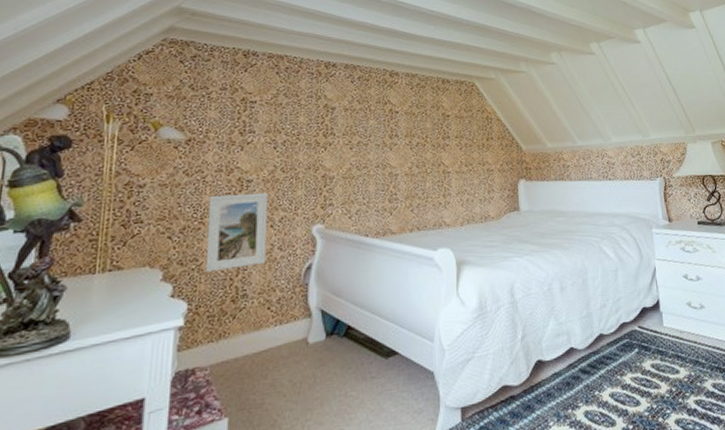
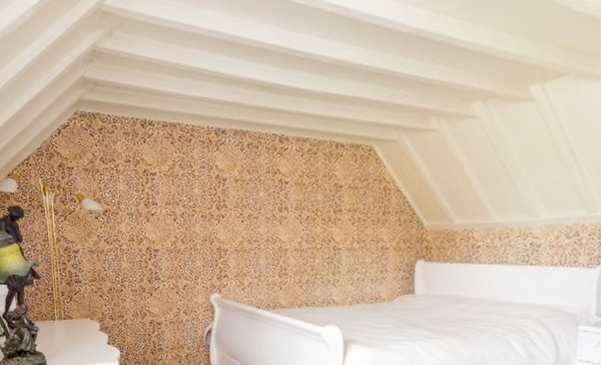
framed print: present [205,192,268,272] -> none [126,261,175,327]

